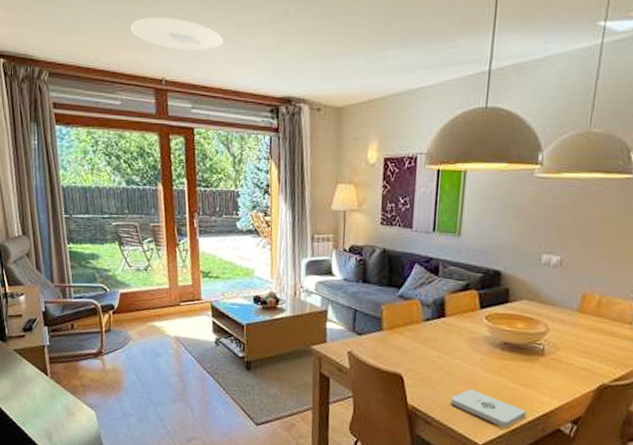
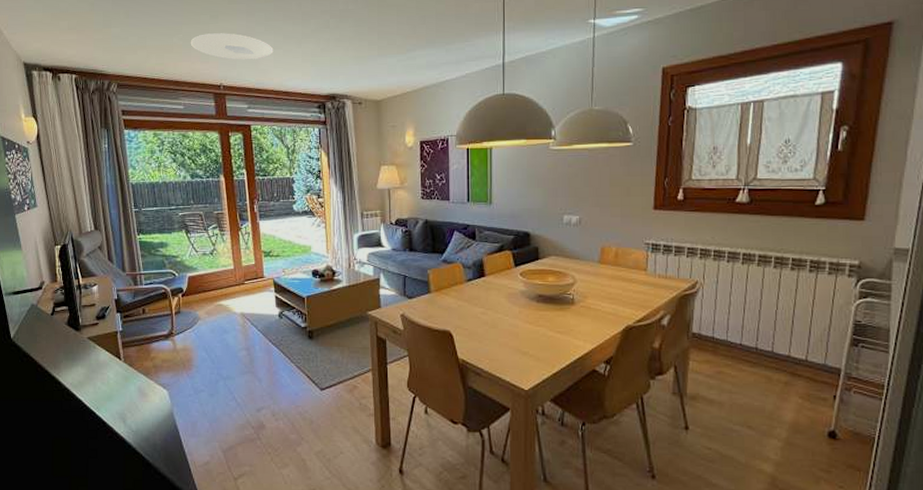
notepad: present [450,388,526,428] -> none [496,339,564,372]

